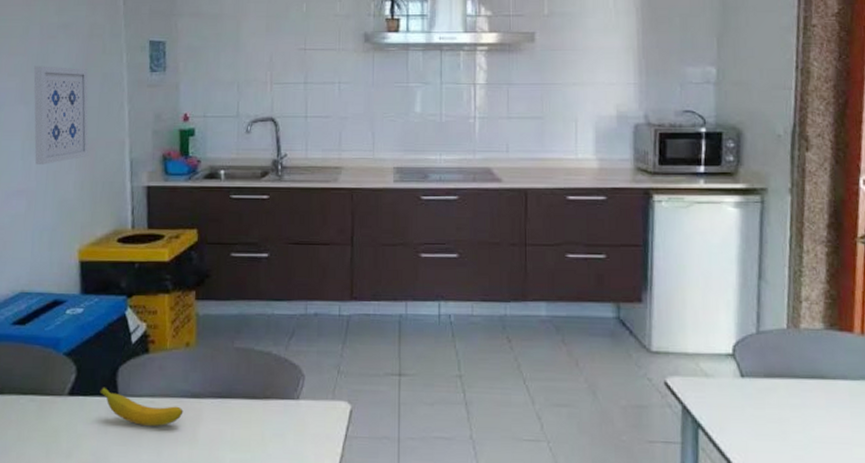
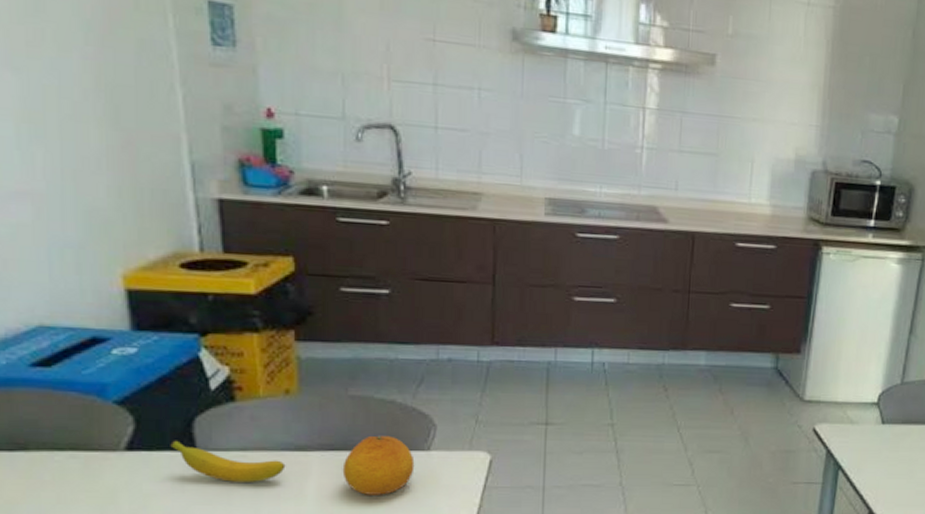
wall art: present [33,66,89,164] -> none [22,15,127,159]
fruit: none [227,384,286,442] -> present [342,435,415,495]

